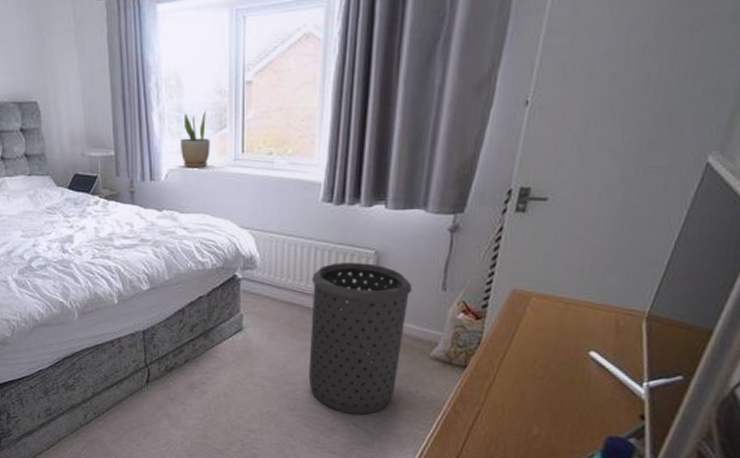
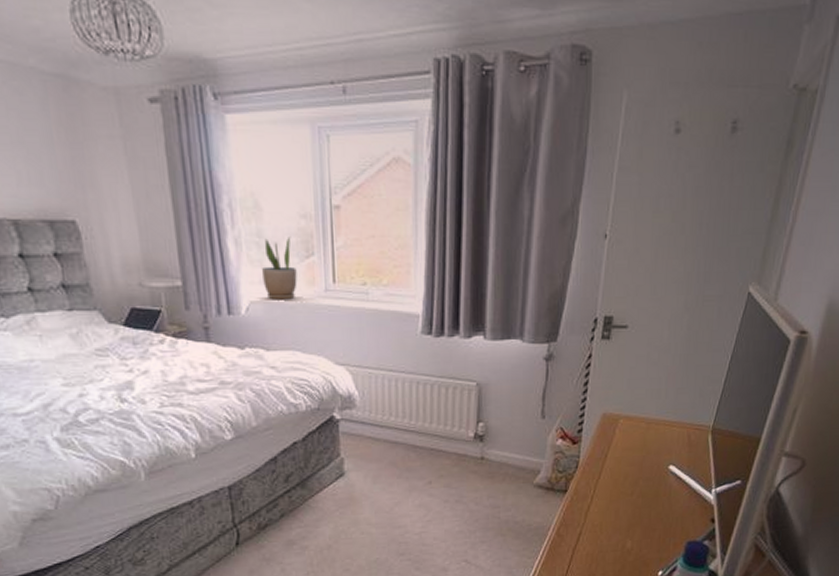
laundry basket: present [308,263,413,415] -> none [415,395,514,552]

